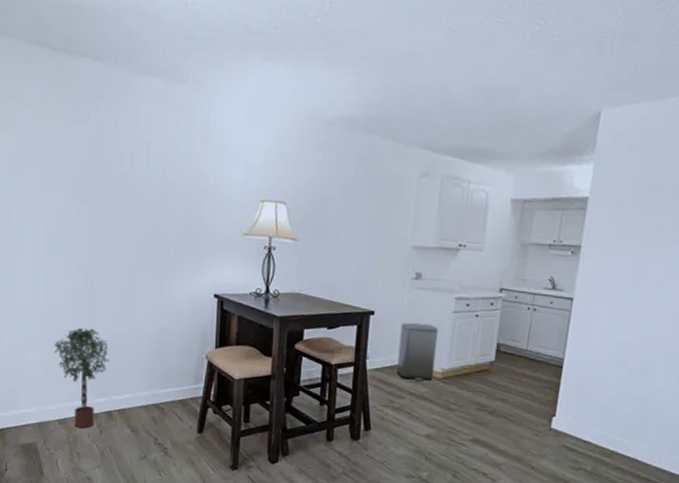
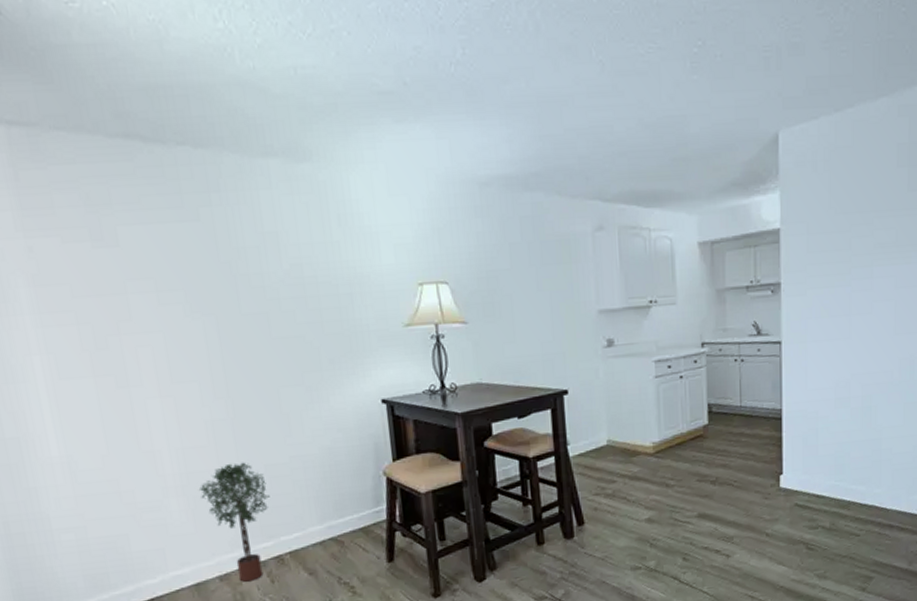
pedal bin: present [396,323,438,381] -> none [600,395,644,461]

